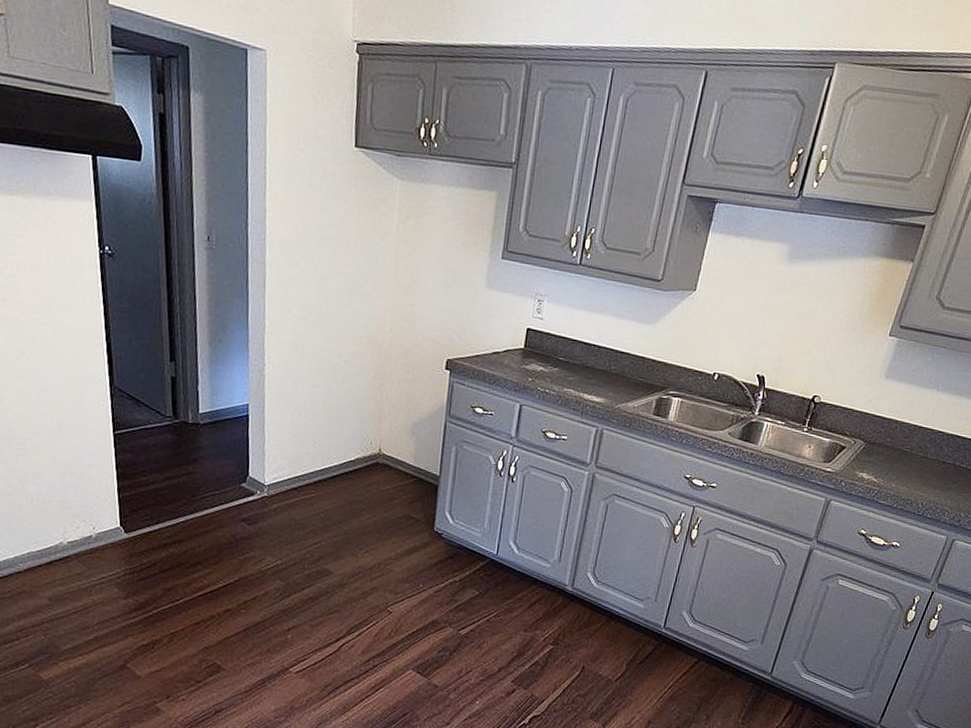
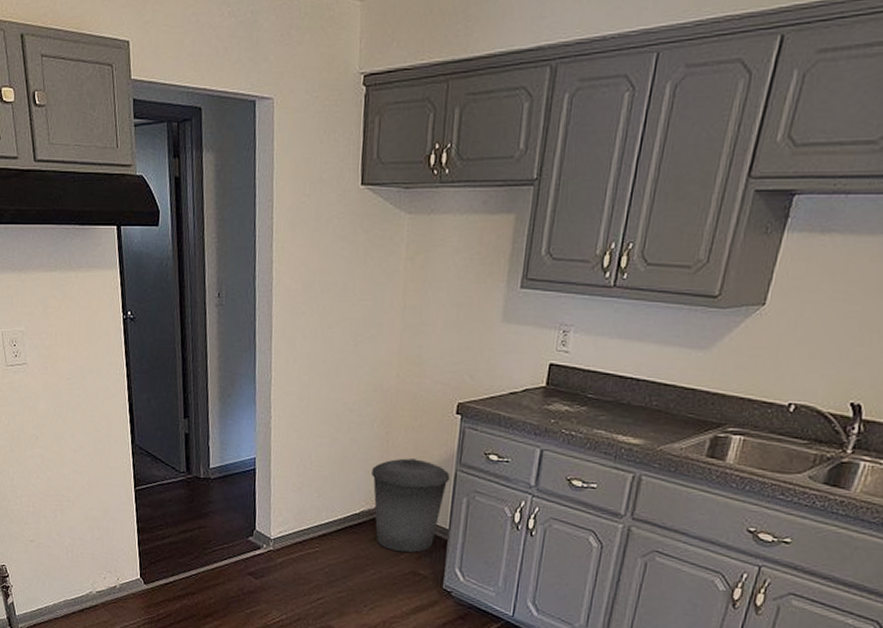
trash can: none [366,409,441,498] -> present [371,458,451,553]

